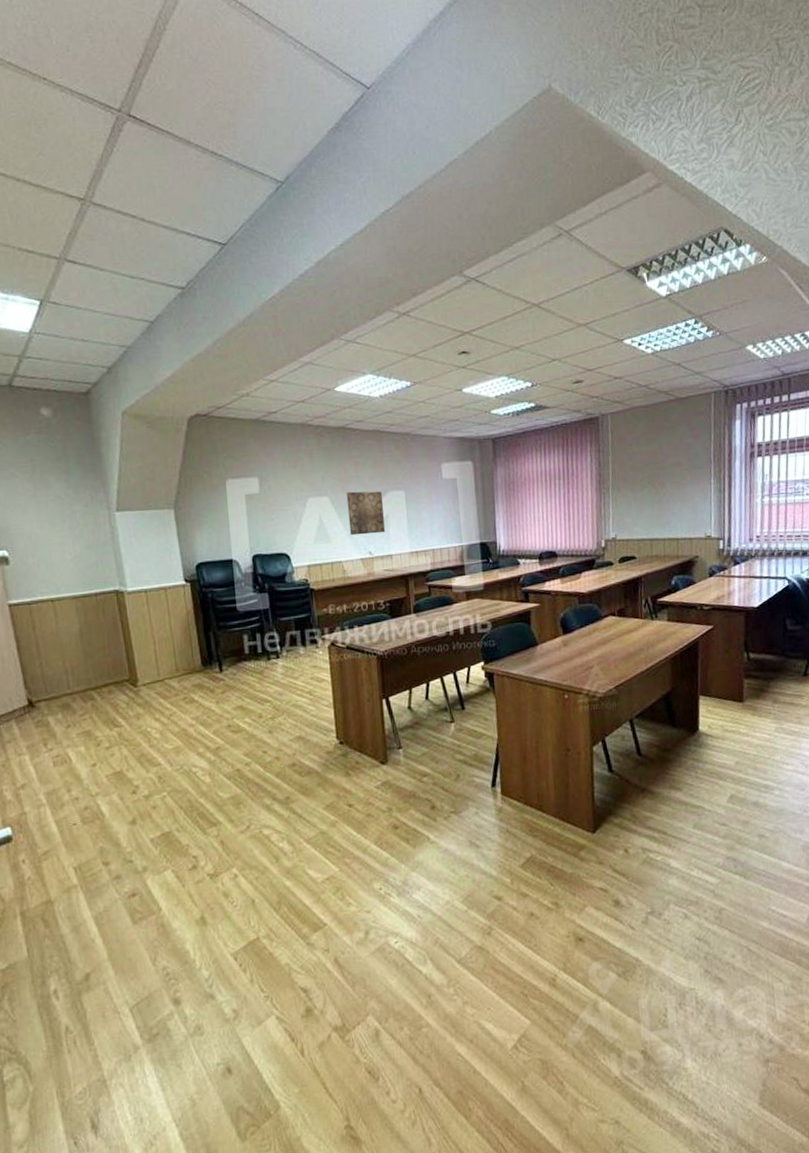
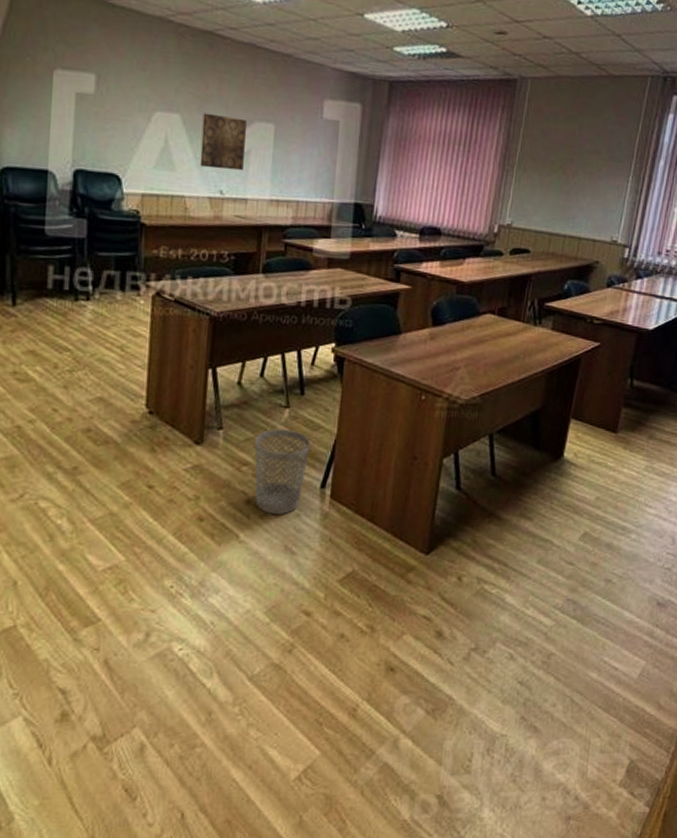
wastebasket: none [430,740,477,815] -> present [254,428,310,514]

